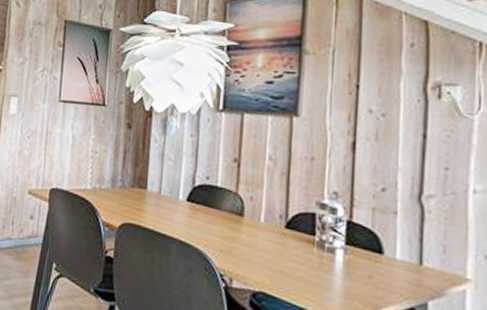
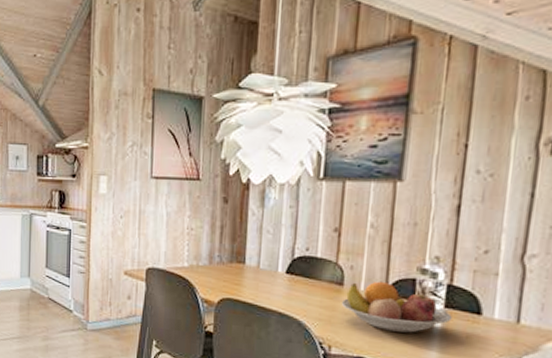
fruit bowl: none [241,213,353,270] -> present [341,281,452,333]

